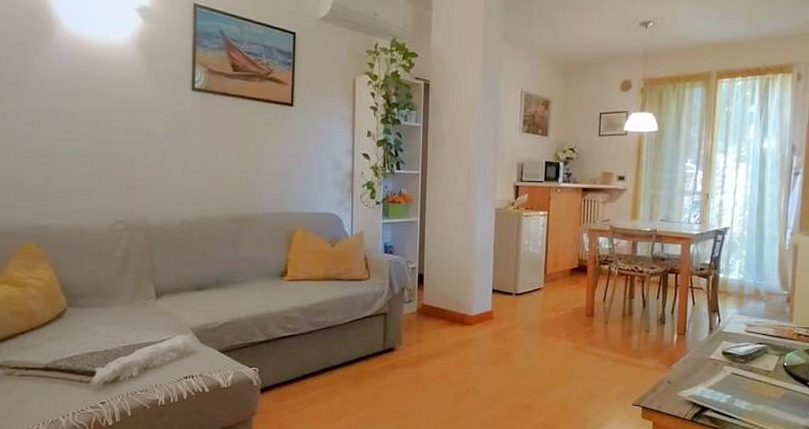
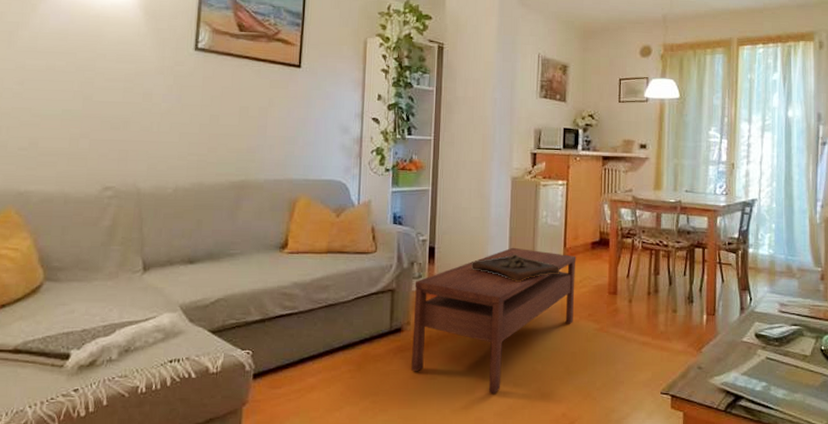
coffee table: none [404,274,556,405] -> present [411,247,576,394]
wooden tray: none [458,280,541,306] -> present [472,254,560,283]

